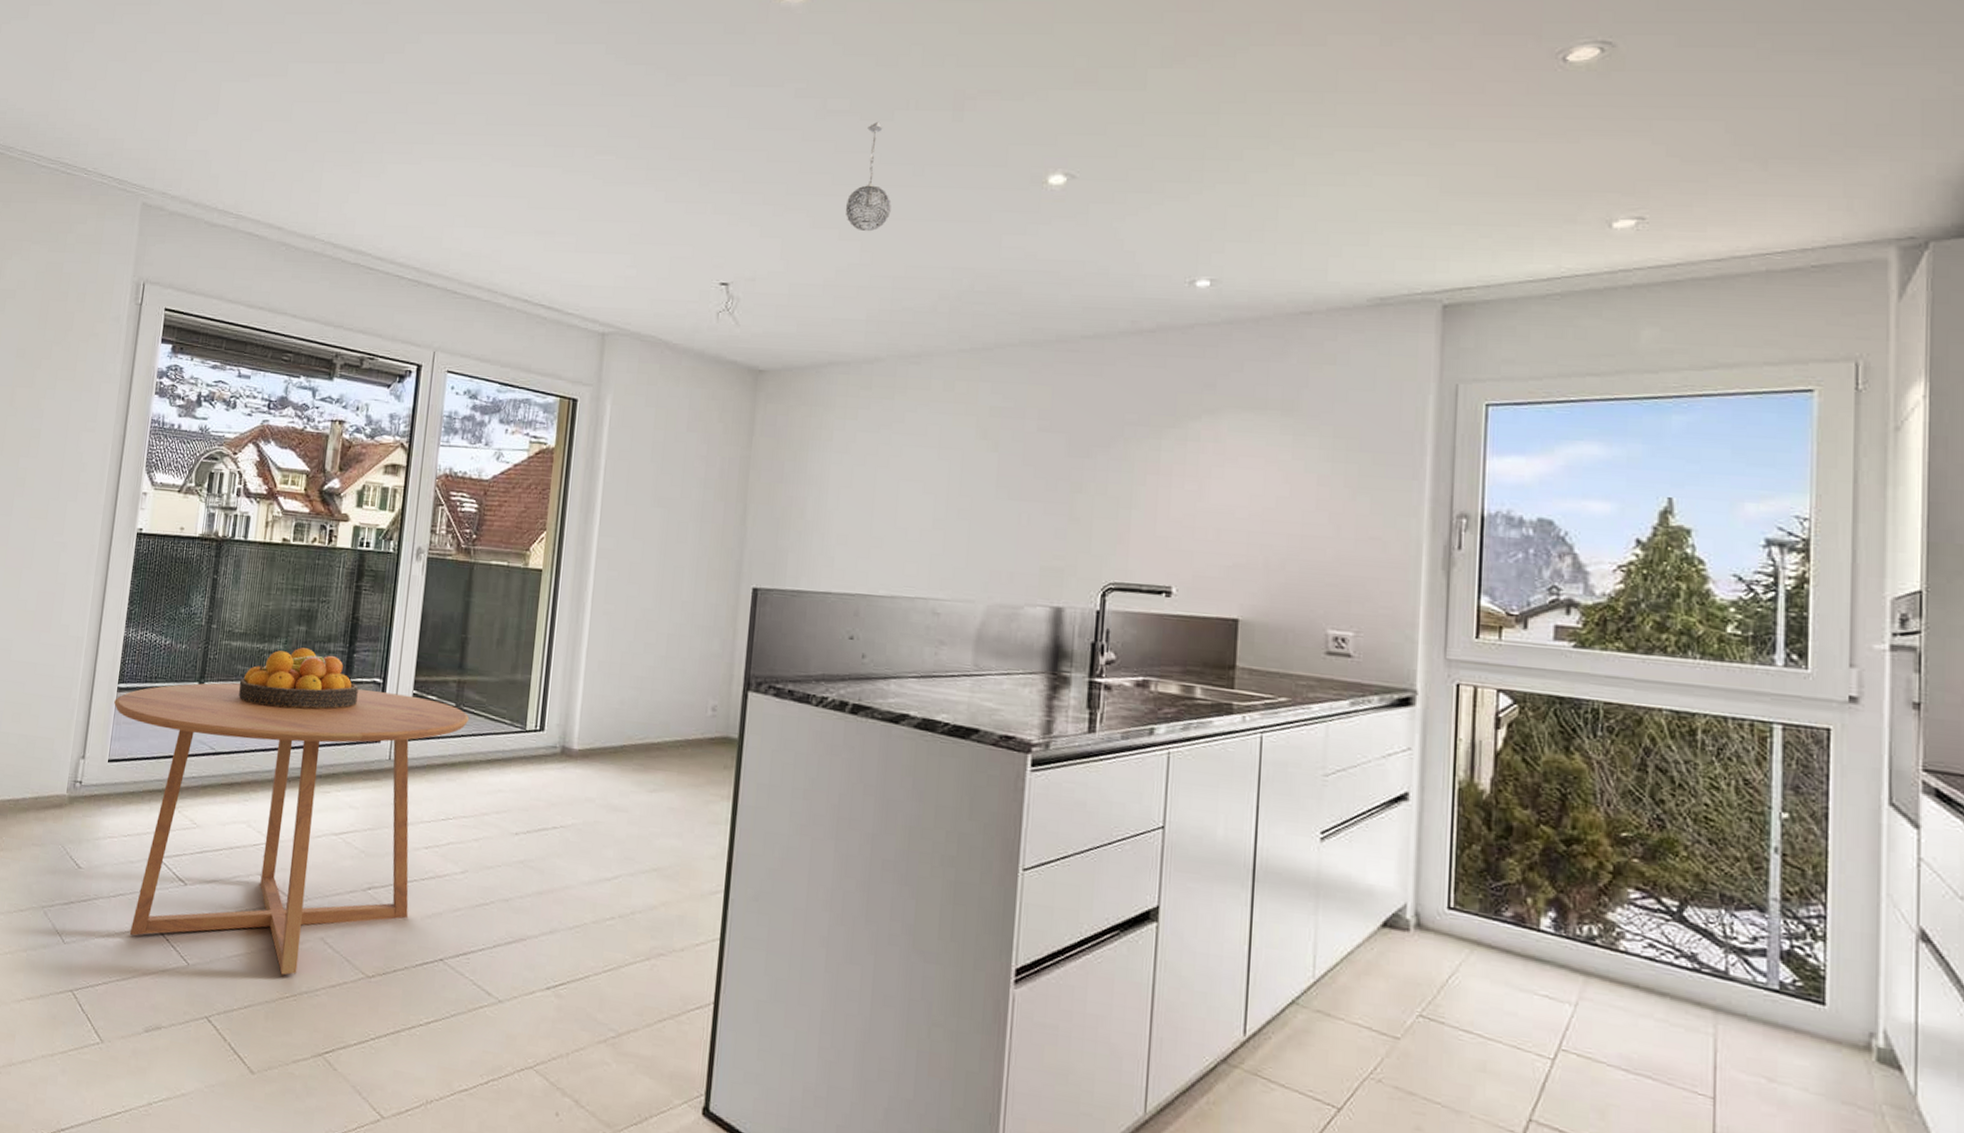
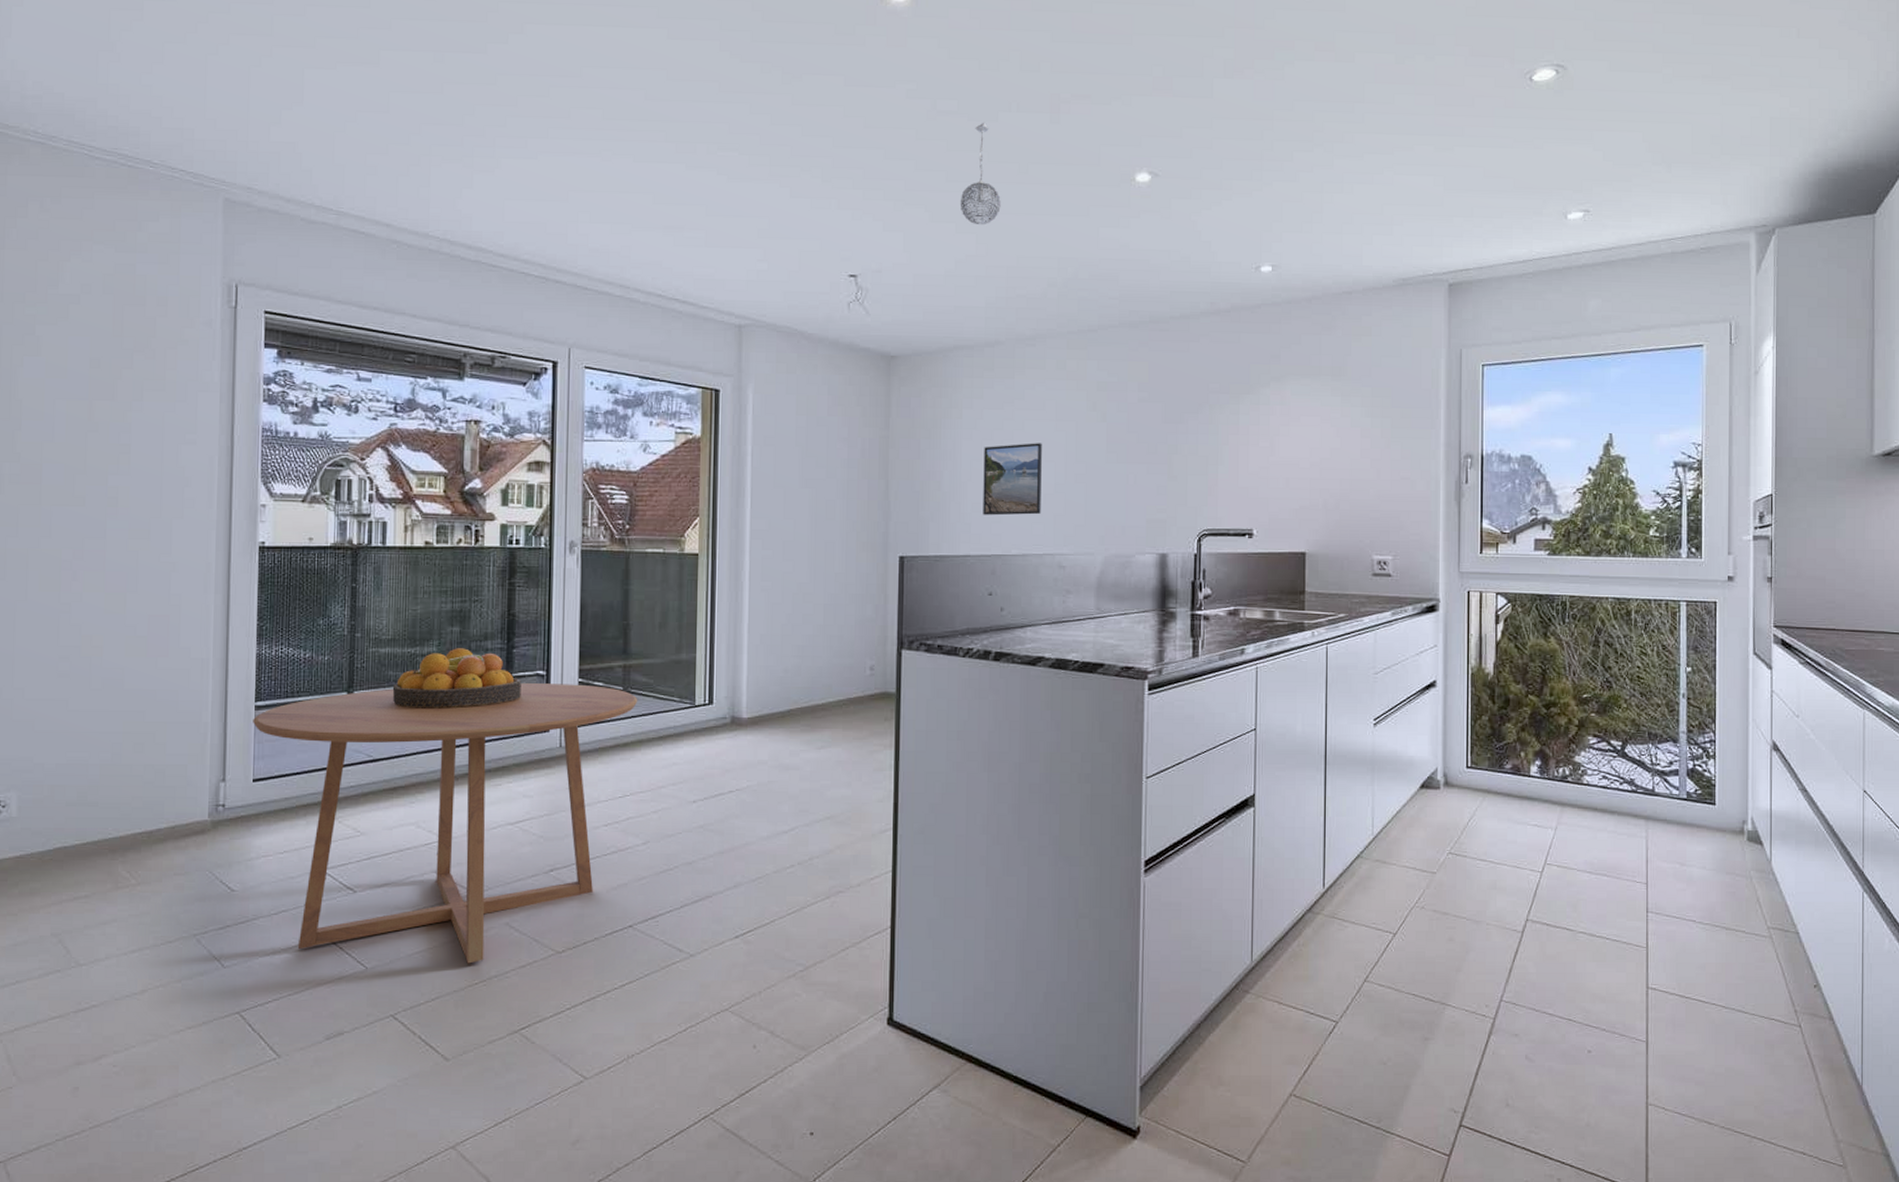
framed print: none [848,471,921,553] -> present [983,443,1042,516]

